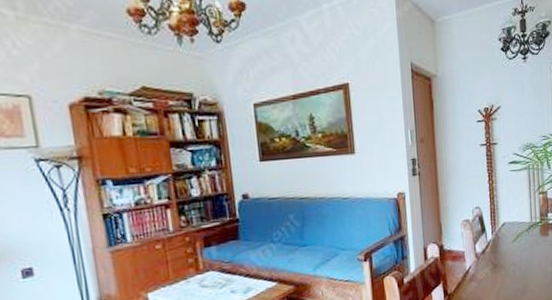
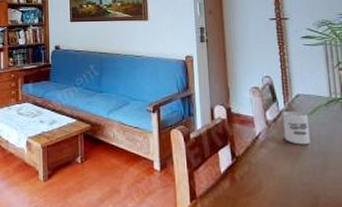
cup: none [490,240,514,273] -> present [282,110,311,145]

